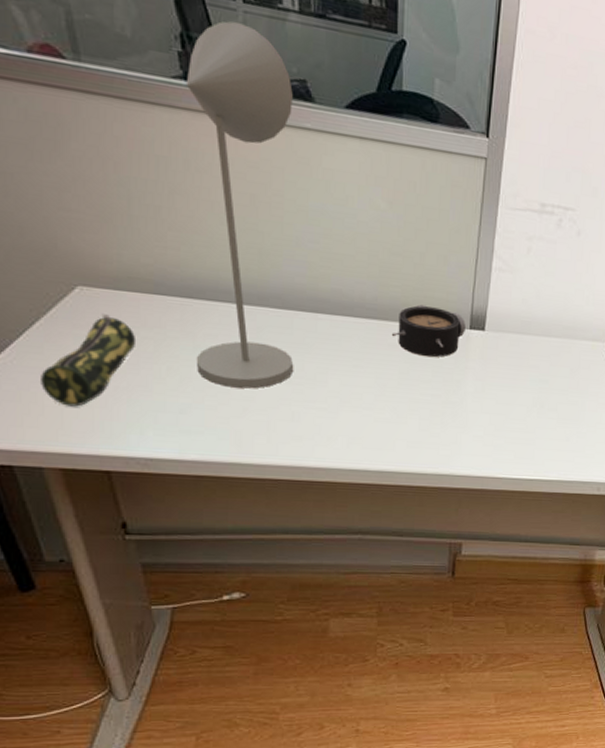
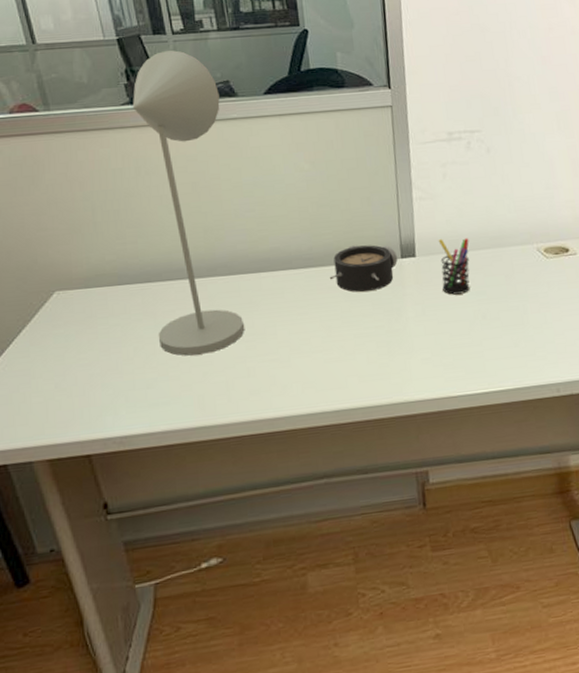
pencil case: present [41,314,137,407] -> none [28,311,106,400]
pen holder: none [506,316,542,379] -> present [438,238,470,295]

